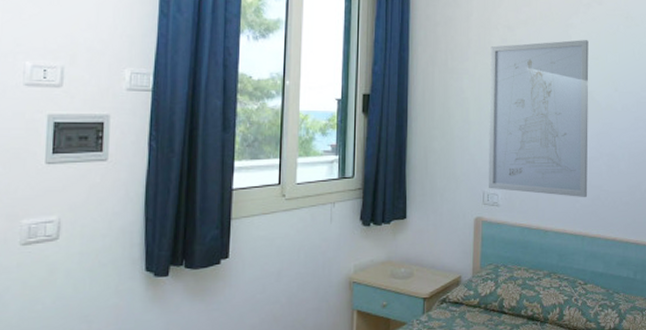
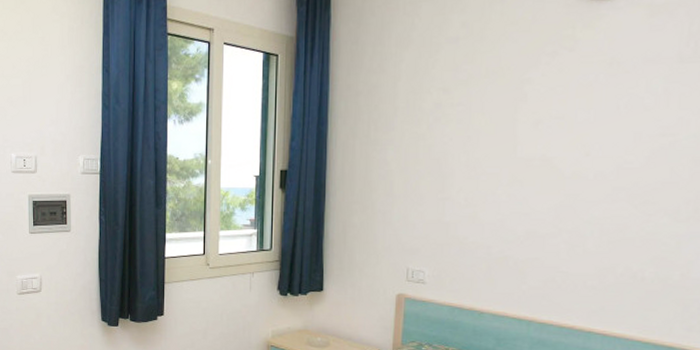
wall art: present [488,40,589,197] -> none [413,96,551,278]

